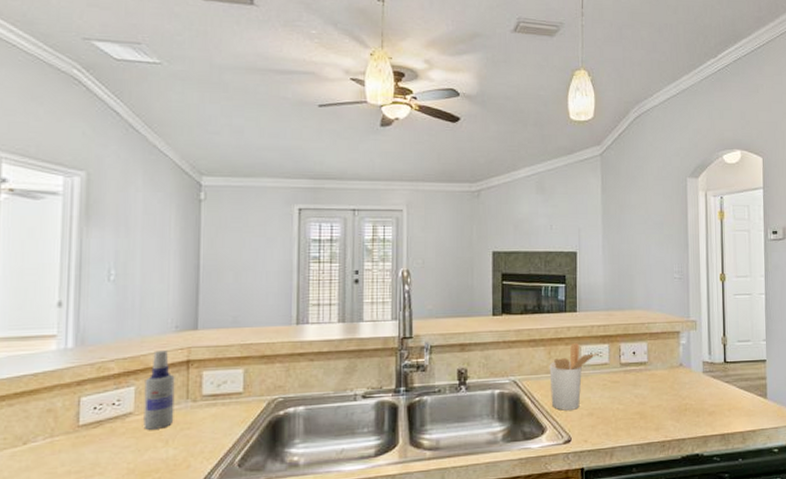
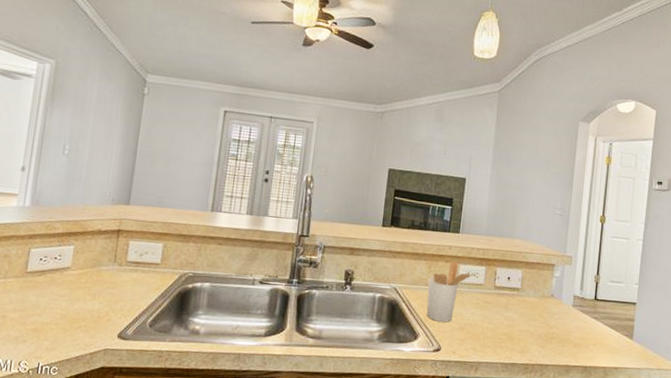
spray bottle: present [143,349,175,430] -> none [77,218,107,285]

